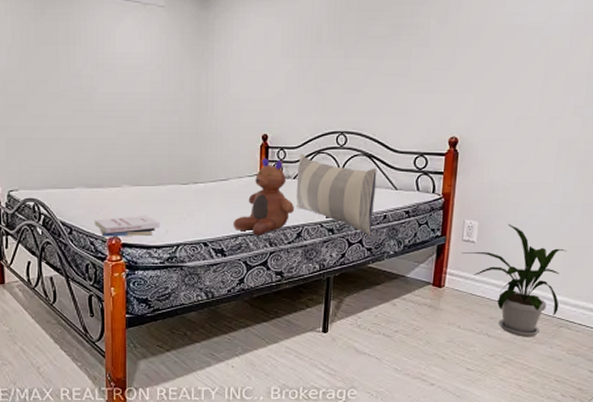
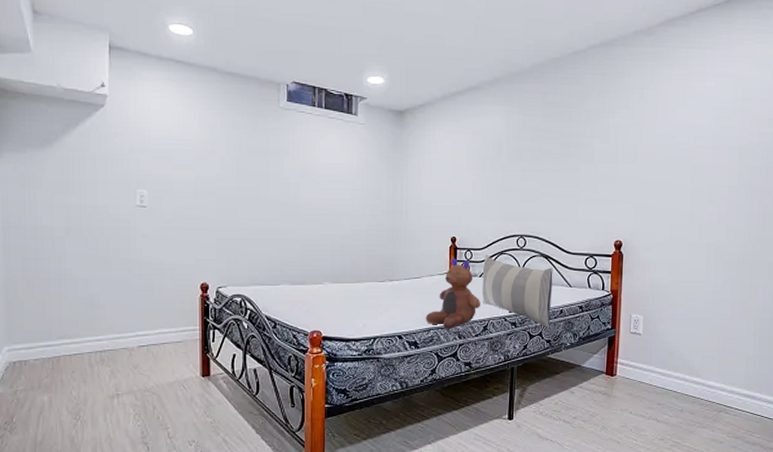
books: present [94,215,161,237] -> none [297,310,359,331]
house plant: present [462,224,567,337] -> none [630,317,721,422]

